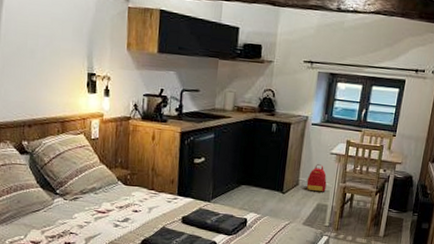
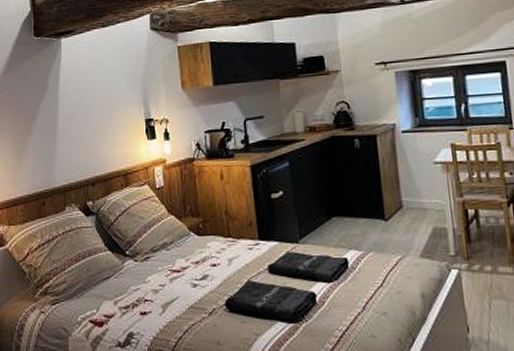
backpack: present [306,163,327,192] -> none [411,177,440,213]

